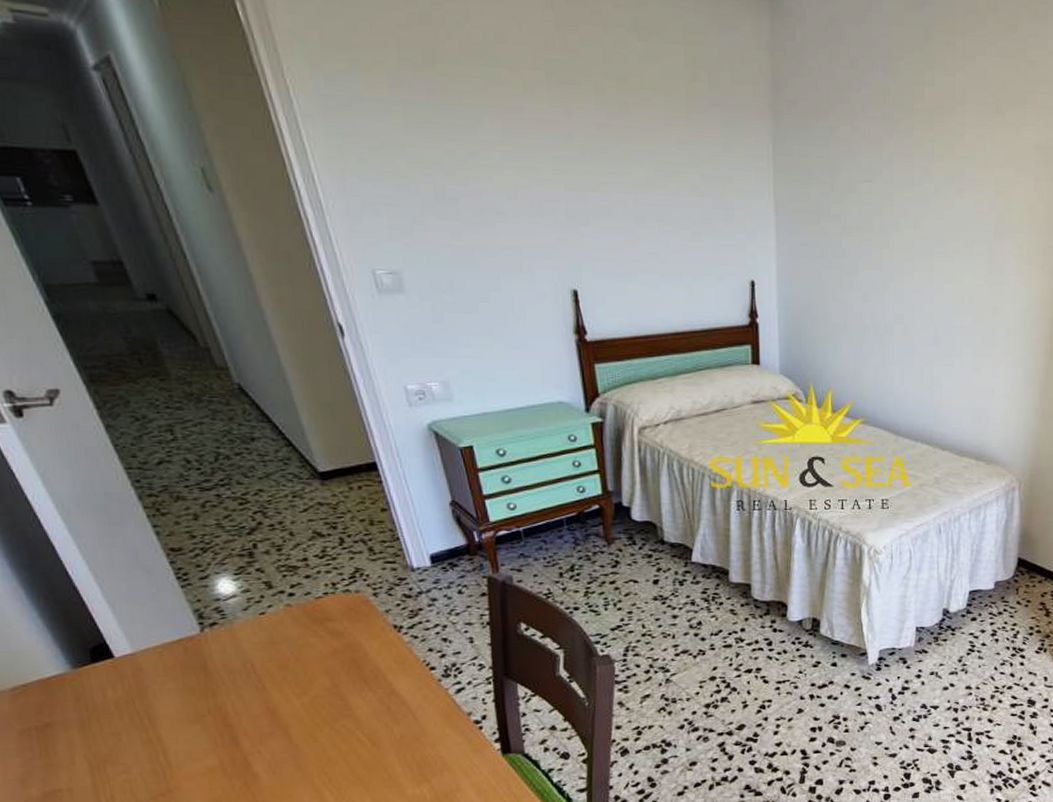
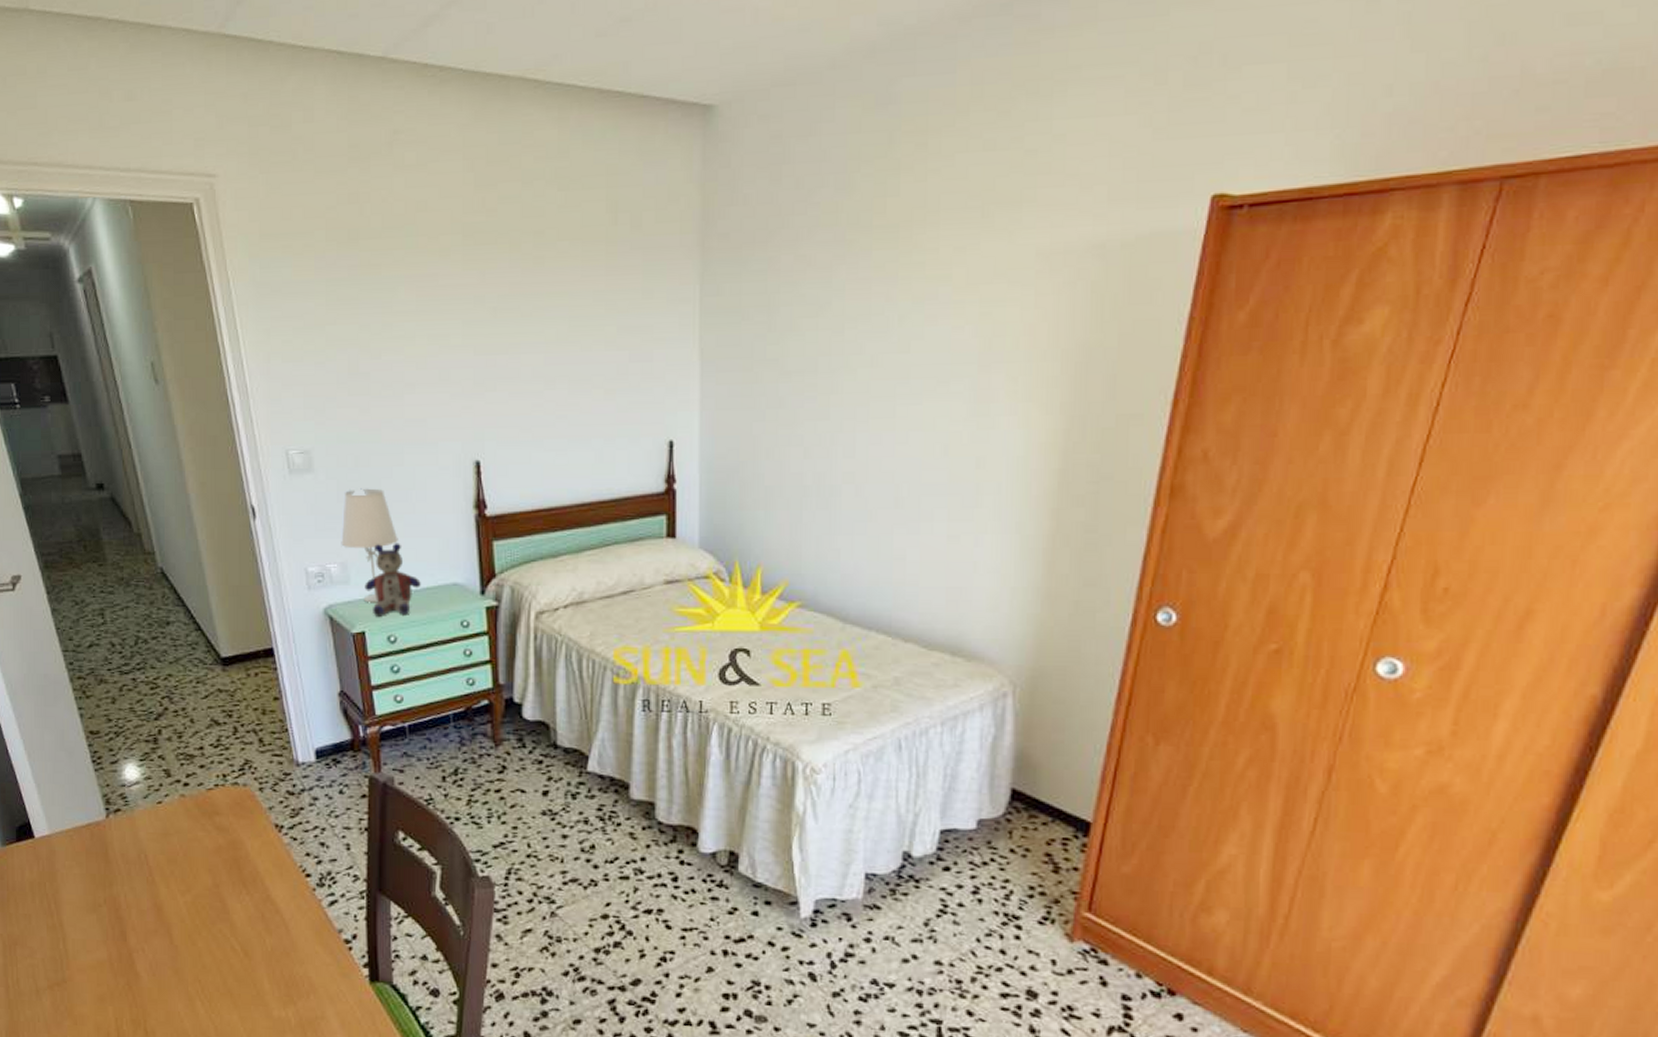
table lamp: none [440,311,500,420] -> present [341,488,398,603]
stuffed bear: none [469,363,526,432] -> present [365,543,421,616]

